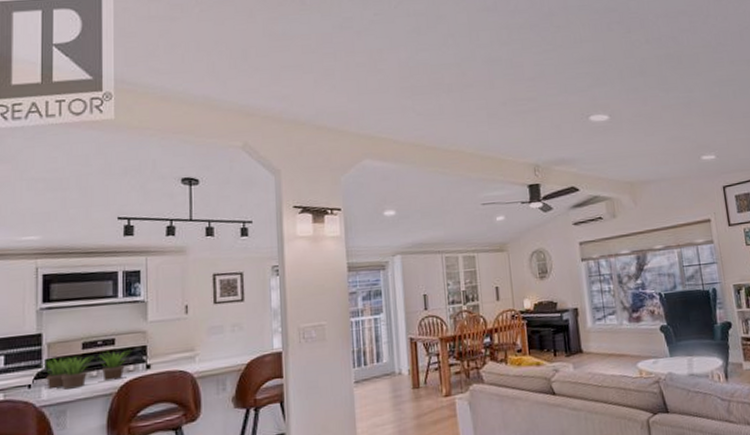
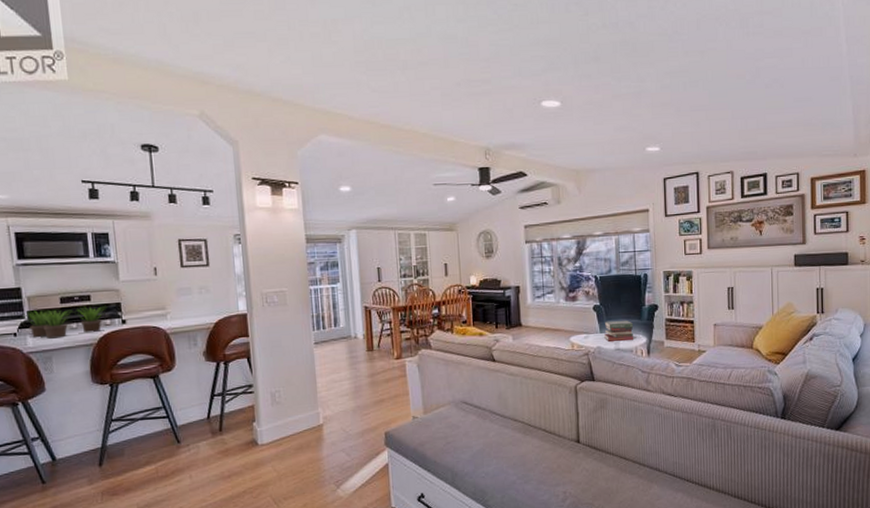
books: none [674,340,708,366] -> present [604,320,634,342]

